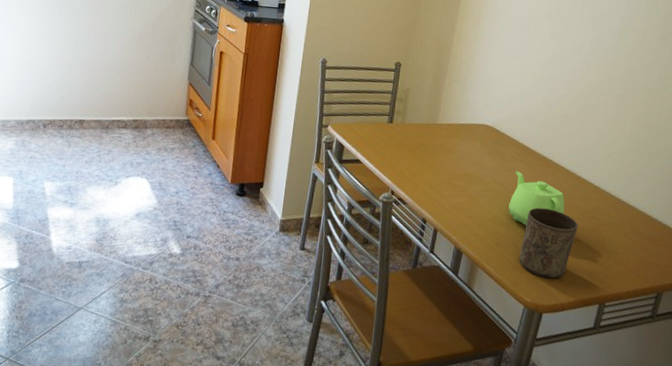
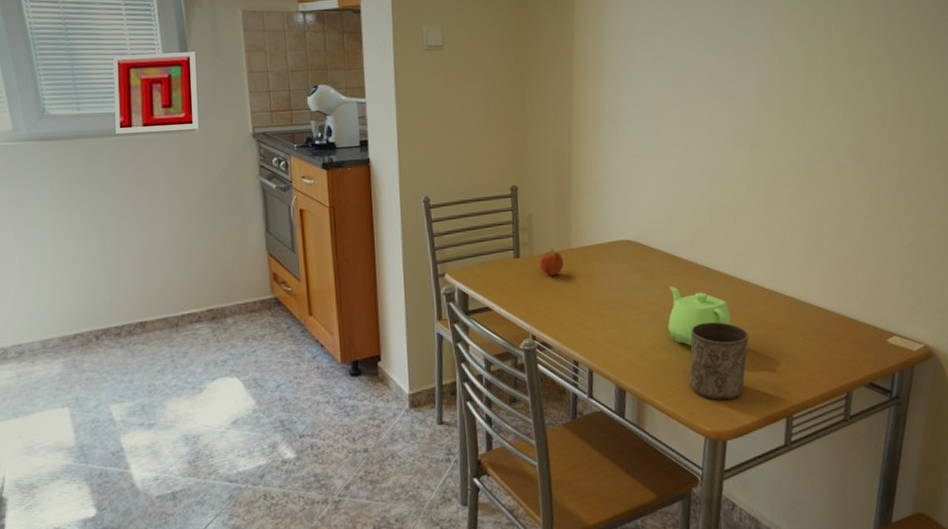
fruit: none [408,120,429,144] -> present [539,248,564,276]

